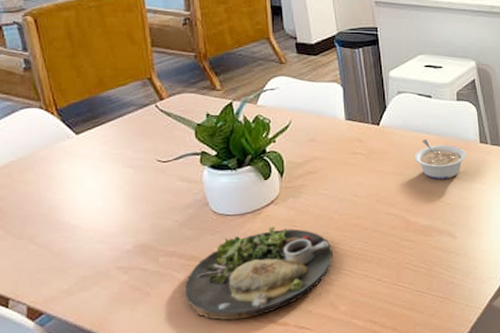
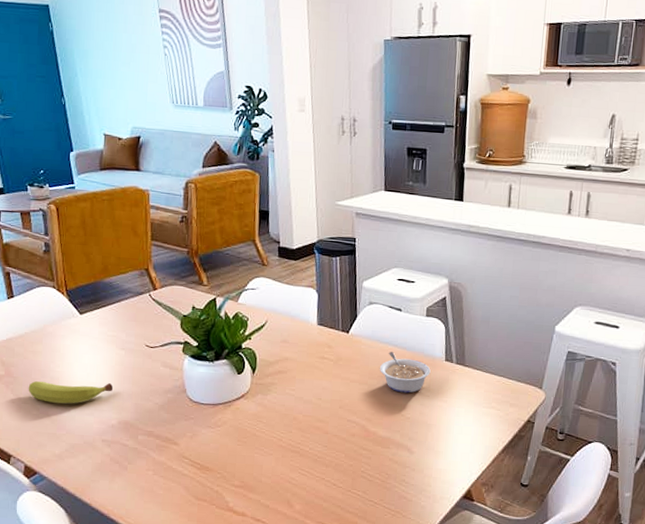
fruit: none [21,205,125,235] -> present [28,381,114,404]
dinner plate: present [184,226,334,320] -> none [157,419,294,504]

